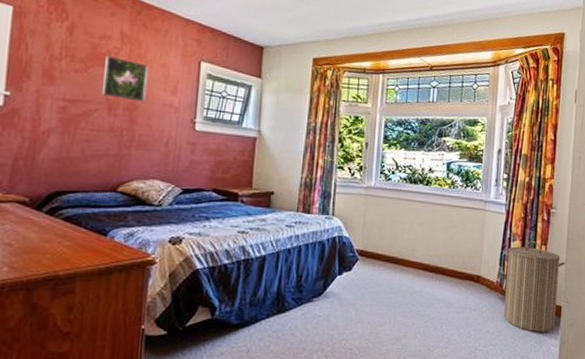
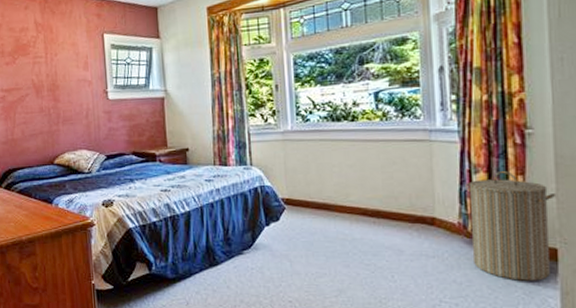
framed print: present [102,55,148,102] -> none [27,45,63,82]

